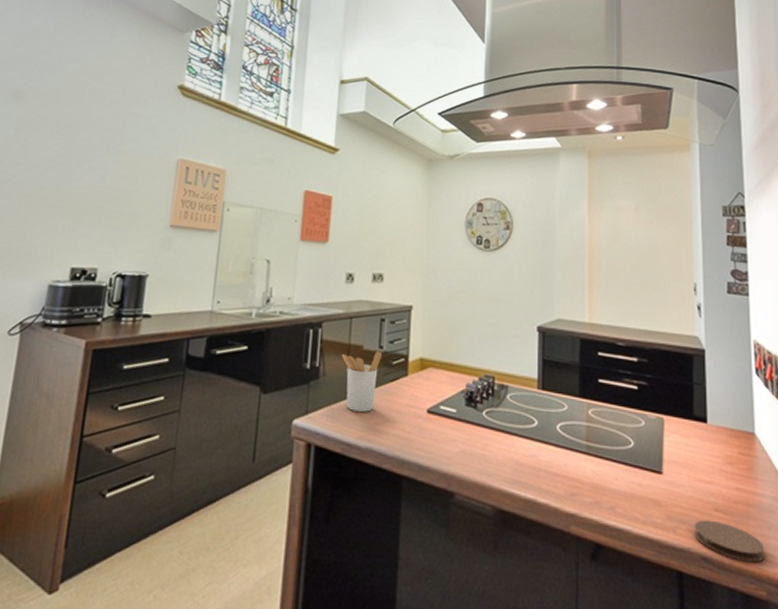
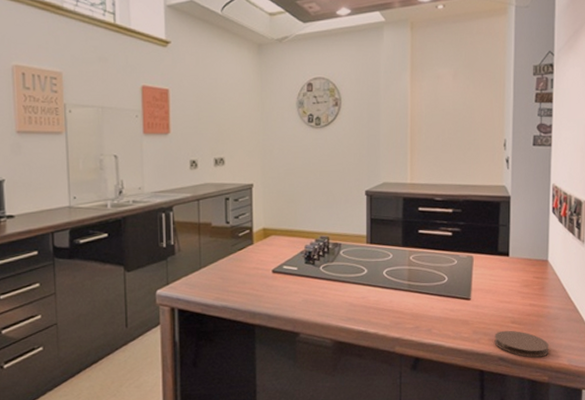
utensil holder: present [341,351,382,412] -> none [192,226,229,278]

